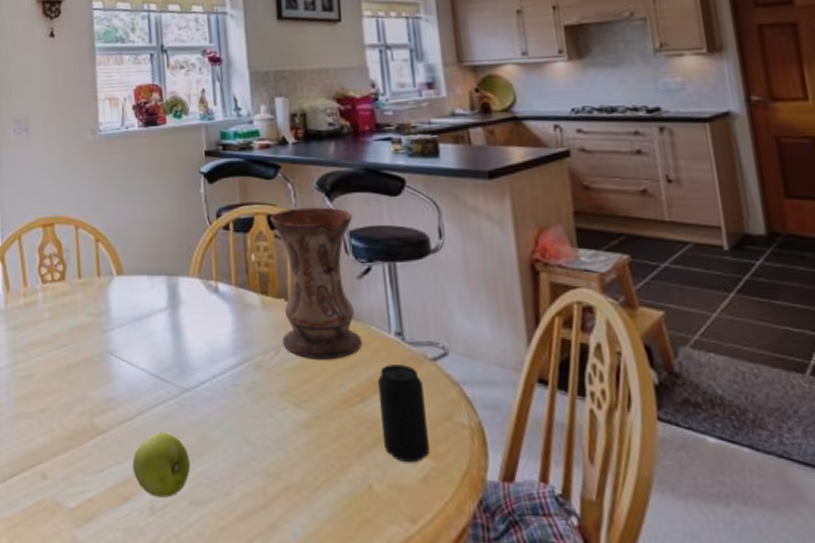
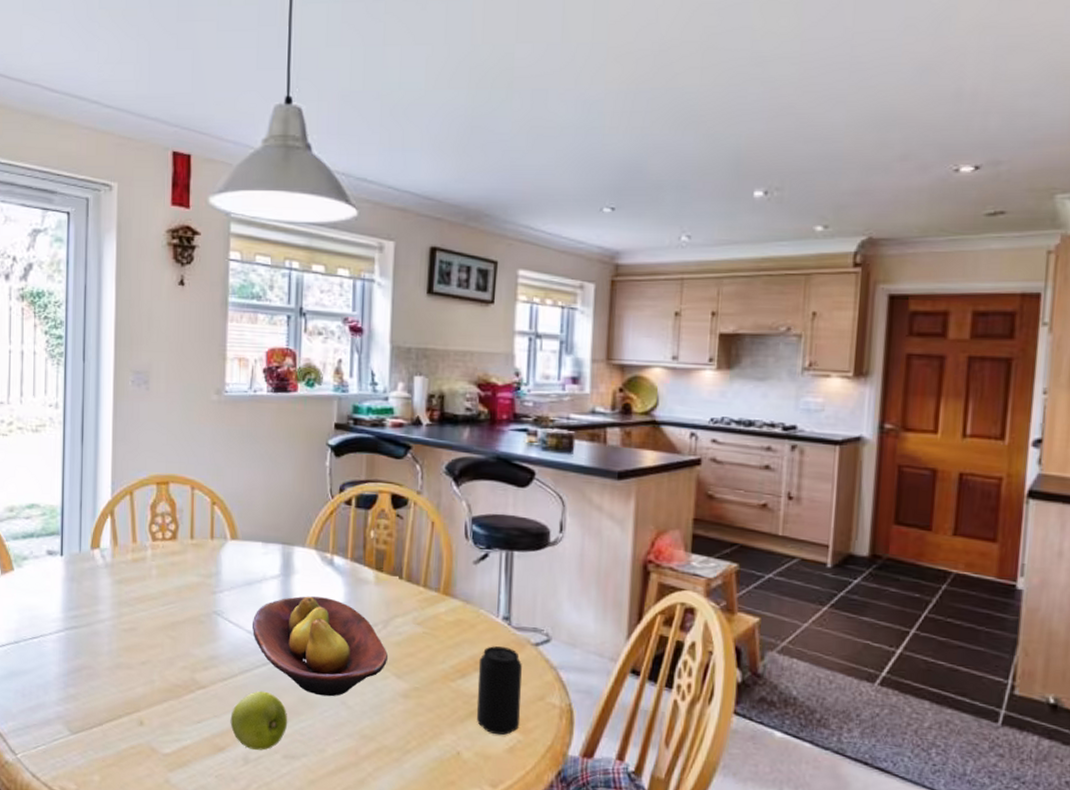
fruit bowl: none [145,327,284,433] -> present [252,596,388,697]
vase: present [270,207,362,360] -> none [391,490,478,637]

